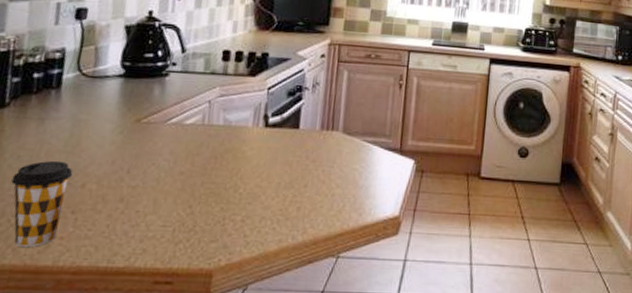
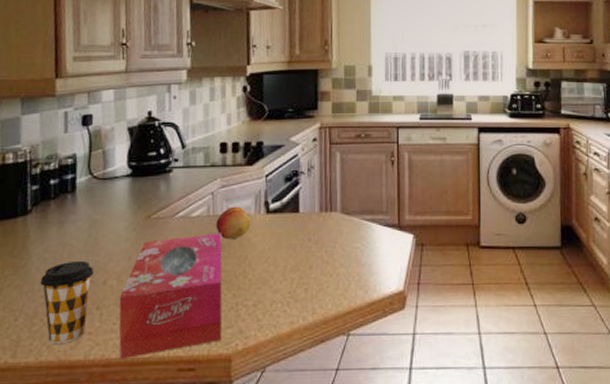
tissue box: none [91,143,216,268] -> present [119,233,223,360]
fruit: none [209,117,248,151] -> present [215,206,251,240]

